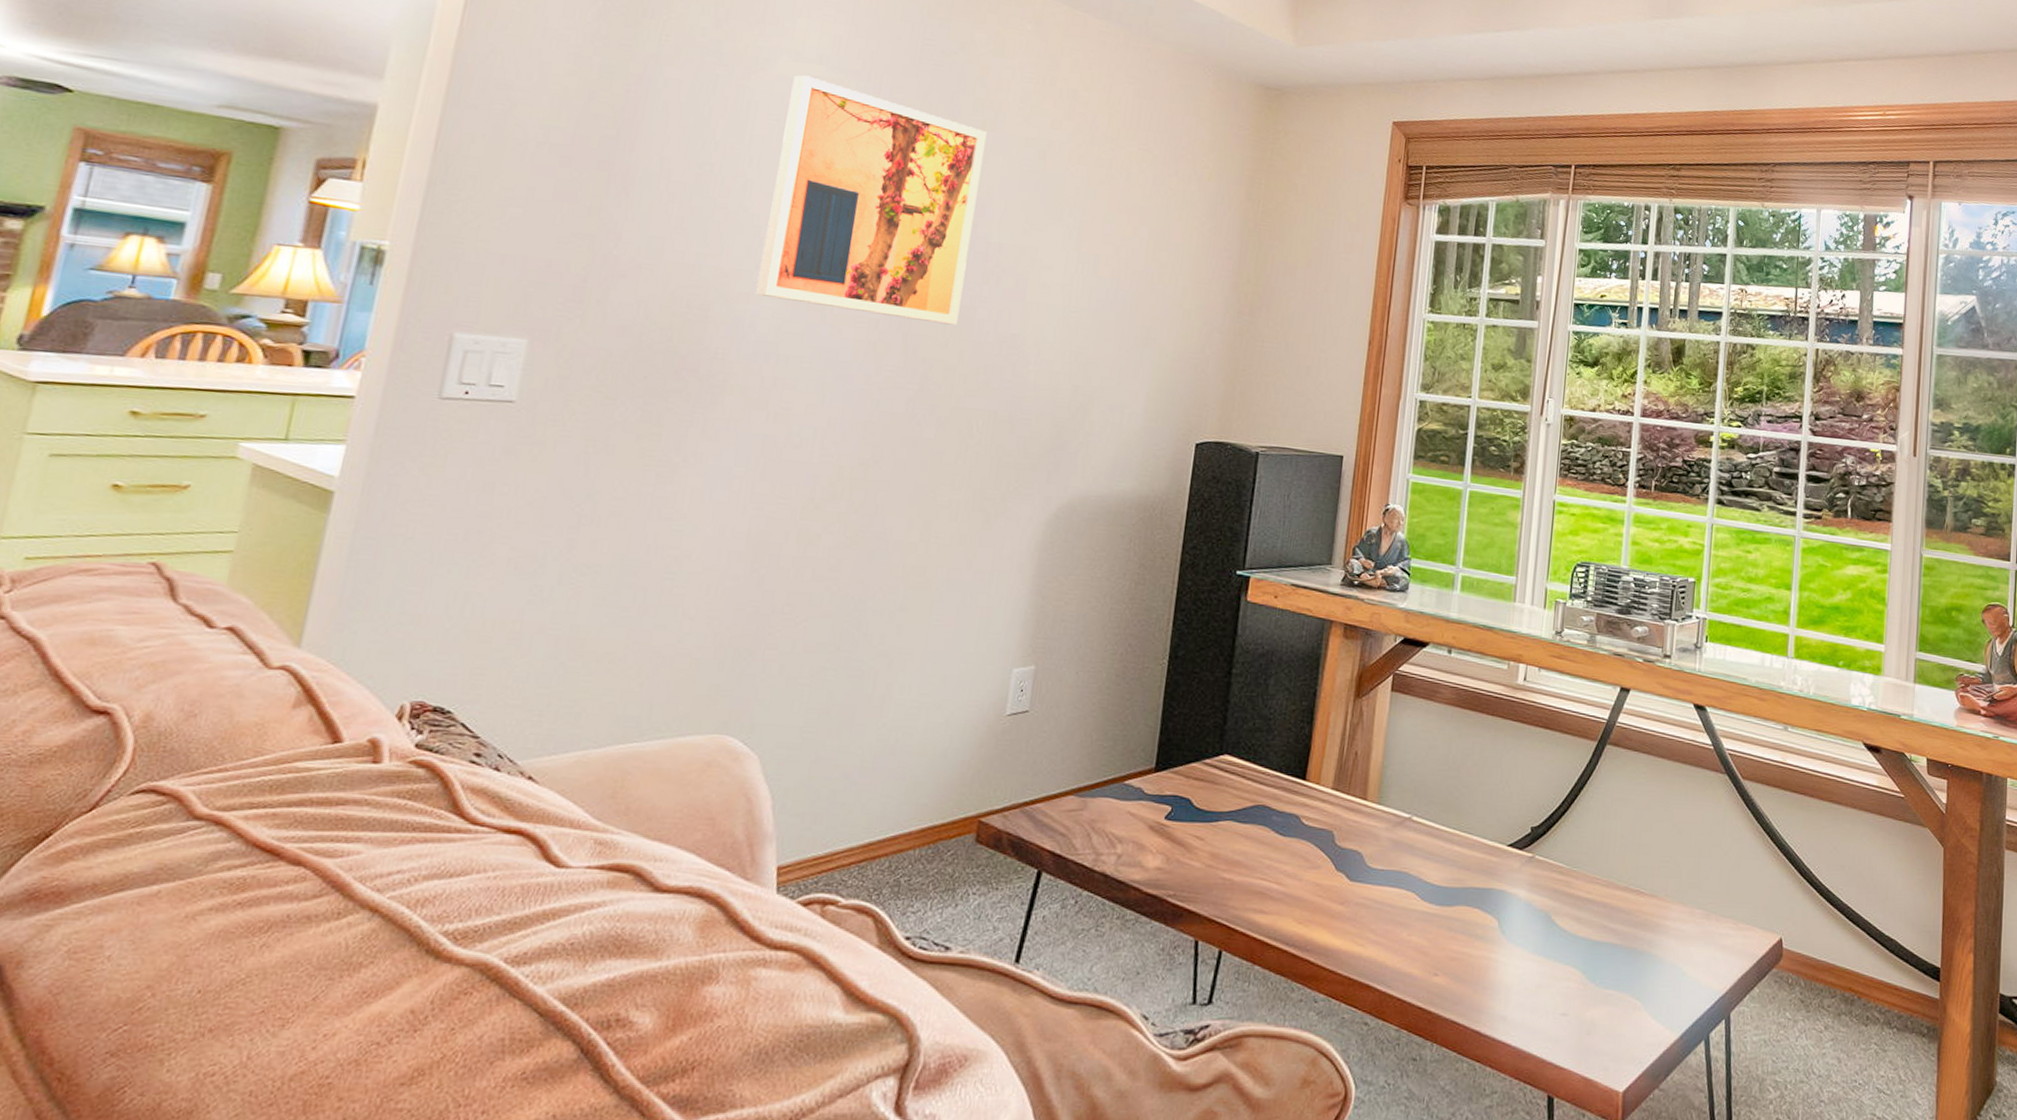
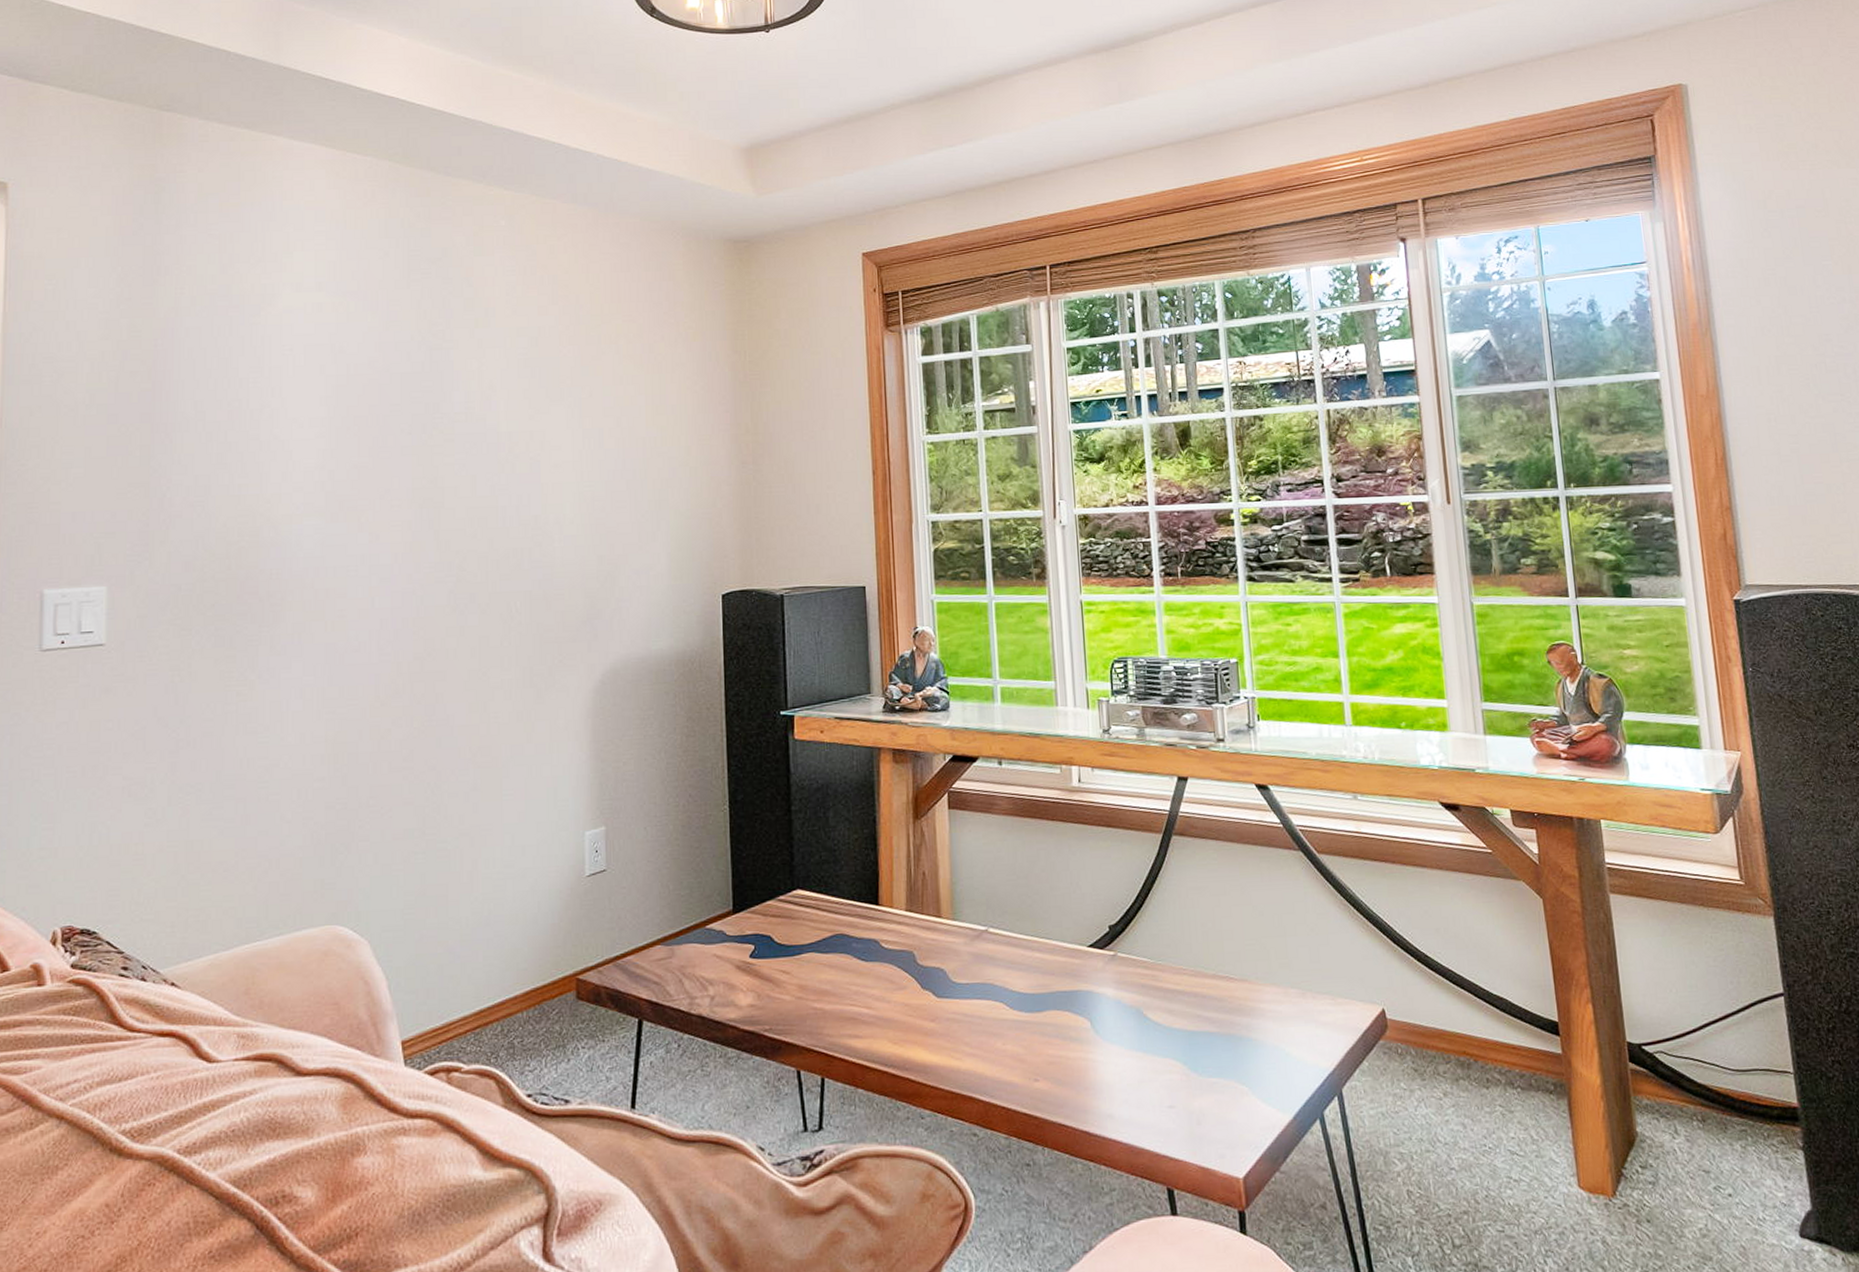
wall art: present [755,75,988,326] -> none [296,304,482,517]

